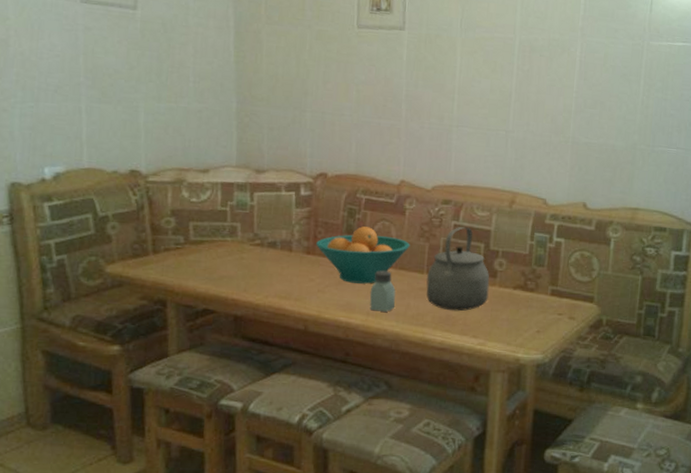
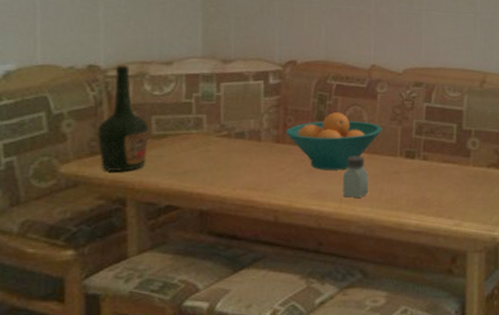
bottle: none [139,170,187,275] -> present [97,64,149,171]
tea kettle: present [426,226,490,312] -> none [400,107,464,193]

